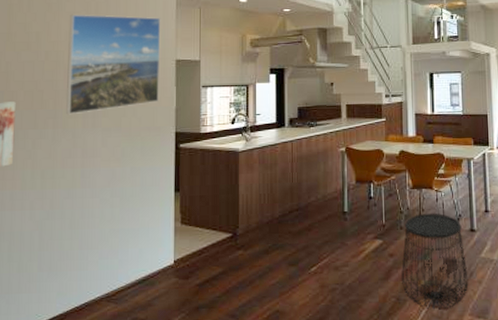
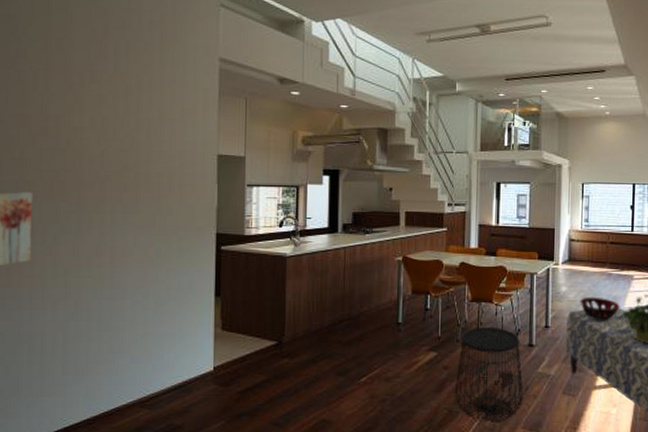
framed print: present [66,14,161,115] -> none [92,97,201,210]

